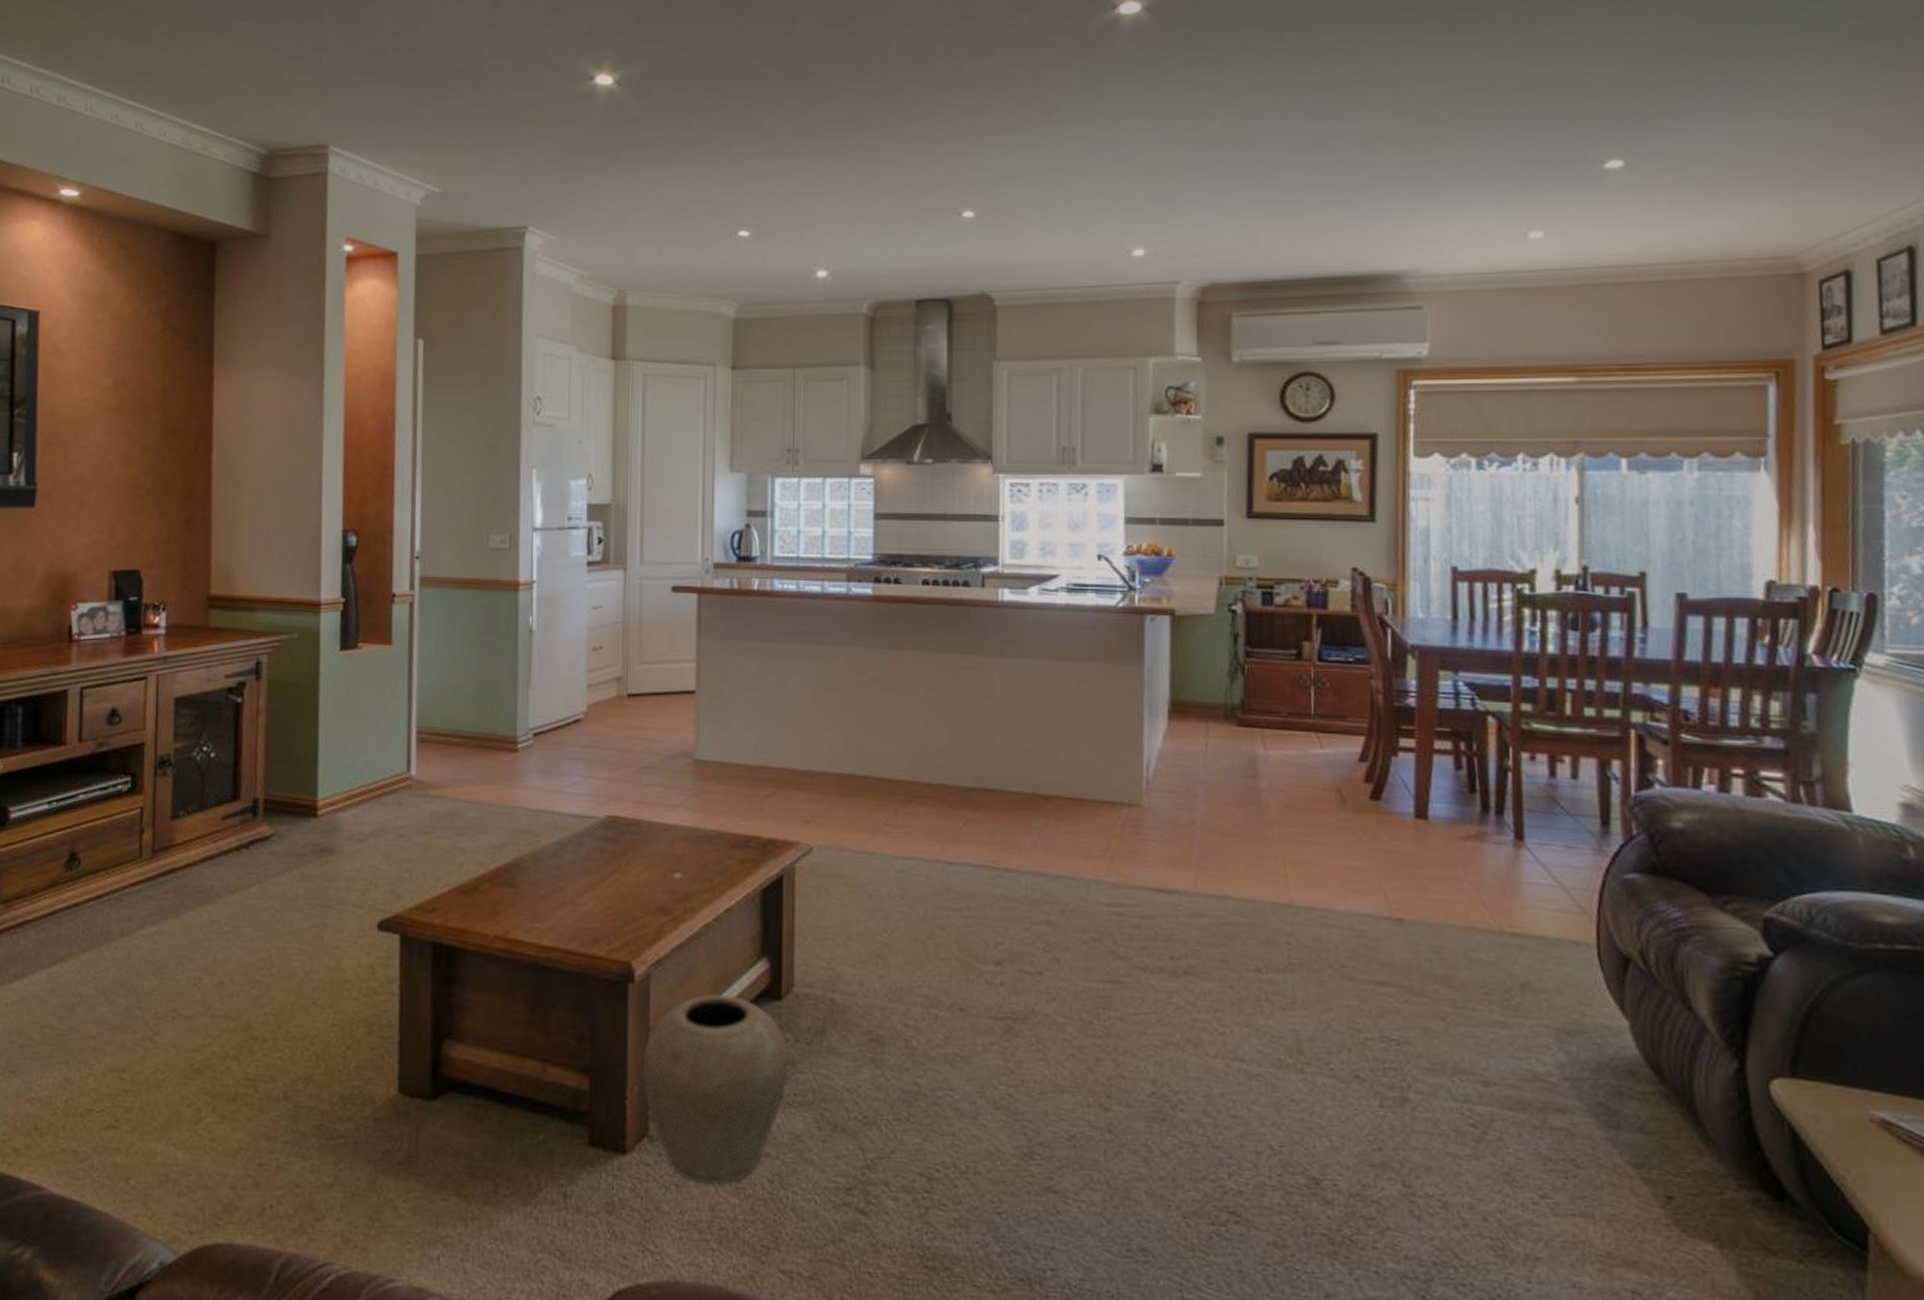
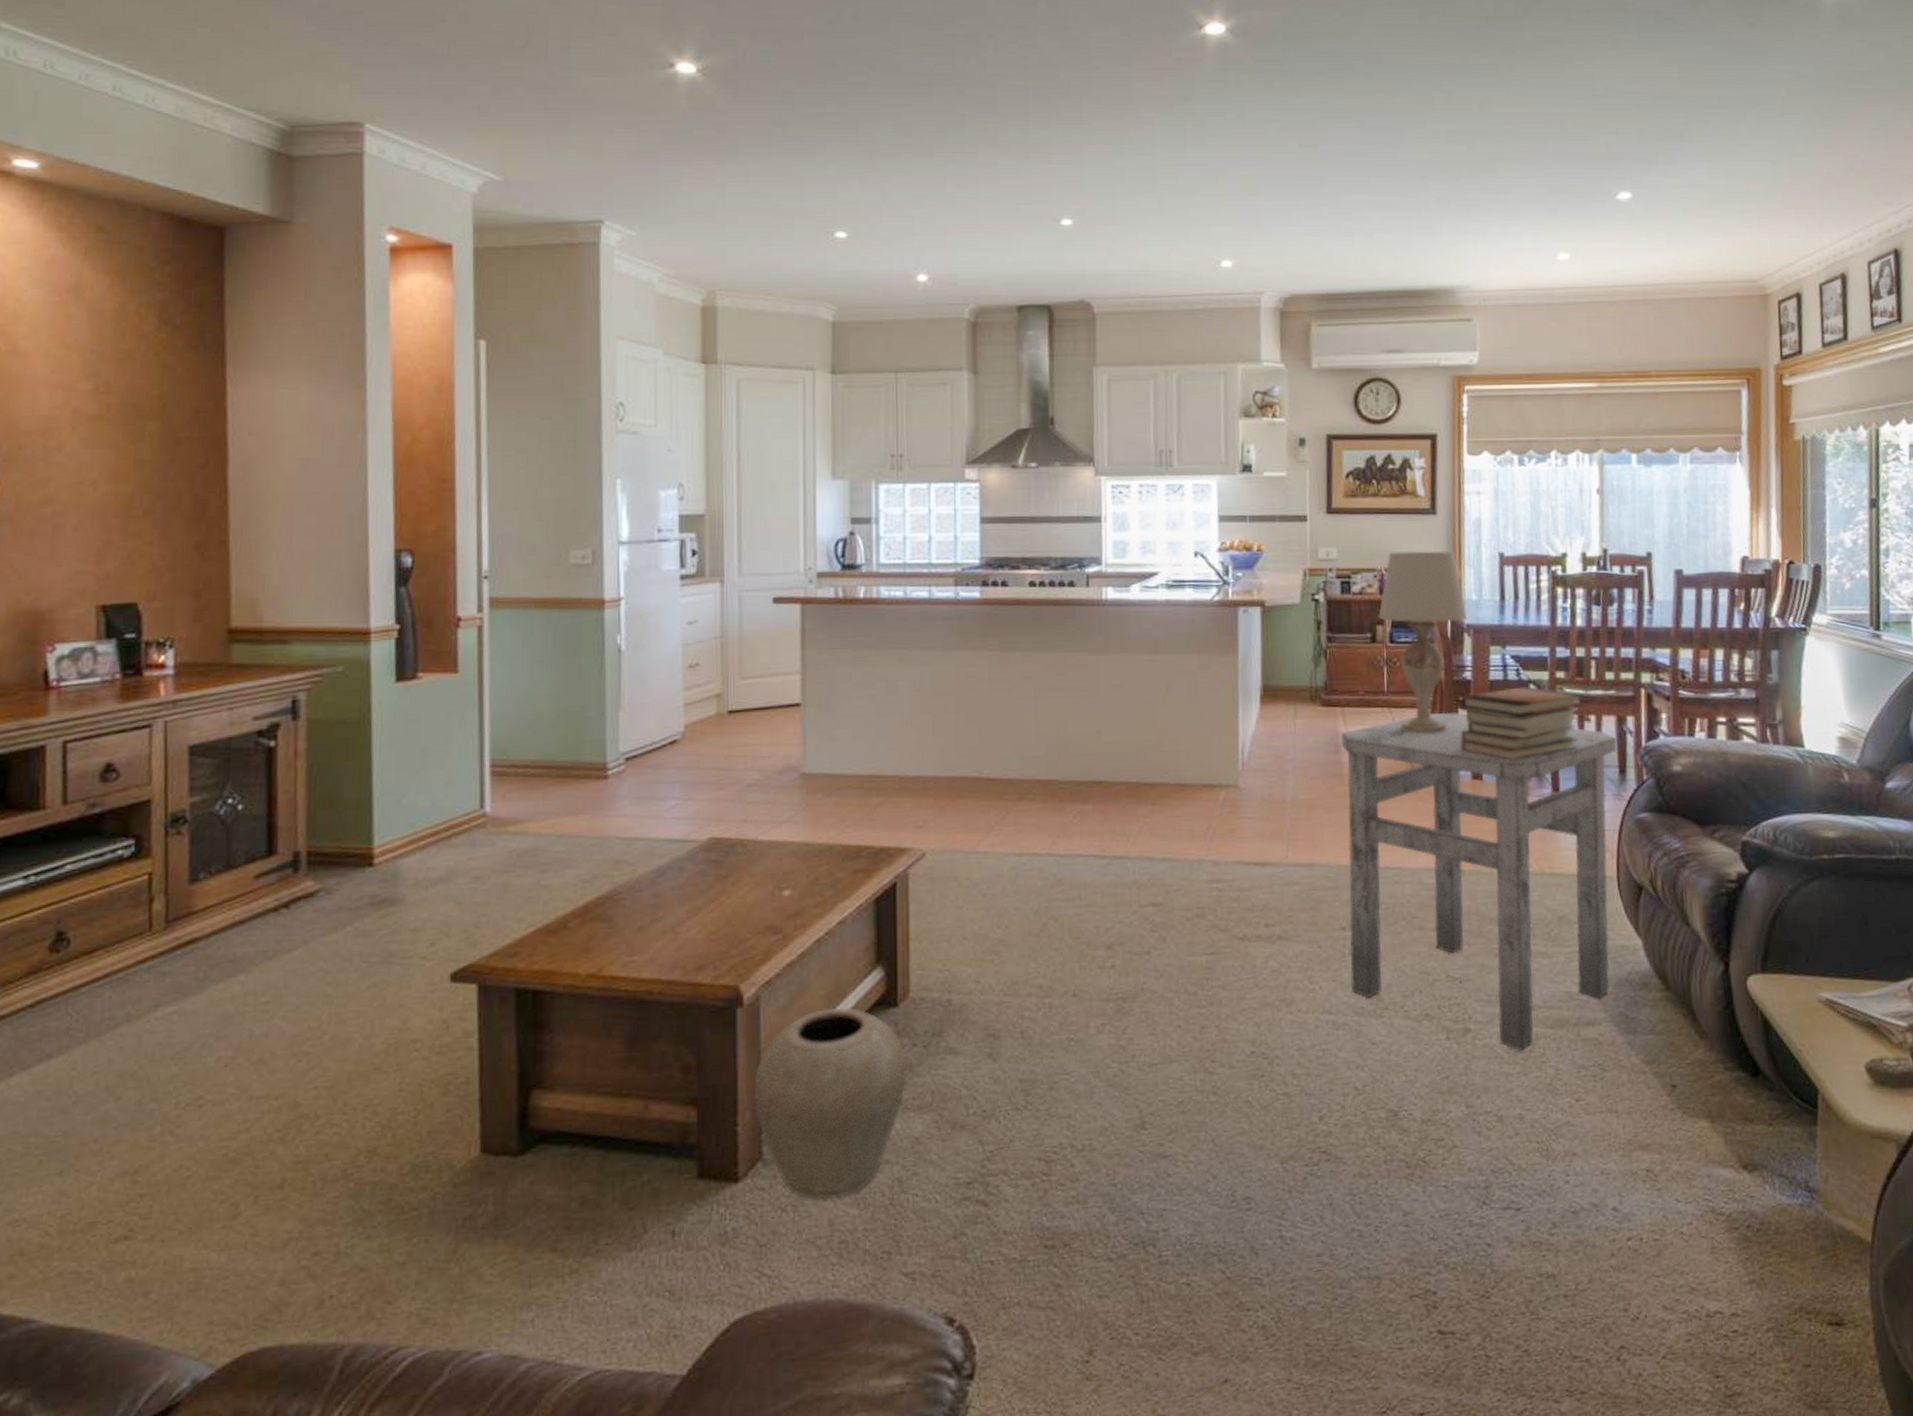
side table: none [1259,741,1599,1132] -> present [1341,712,1617,1052]
table lamp: none [1305,562,1411,764] -> present [1378,550,1467,733]
book stack: none [1401,717,1556,801] -> present [1459,686,1584,761]

